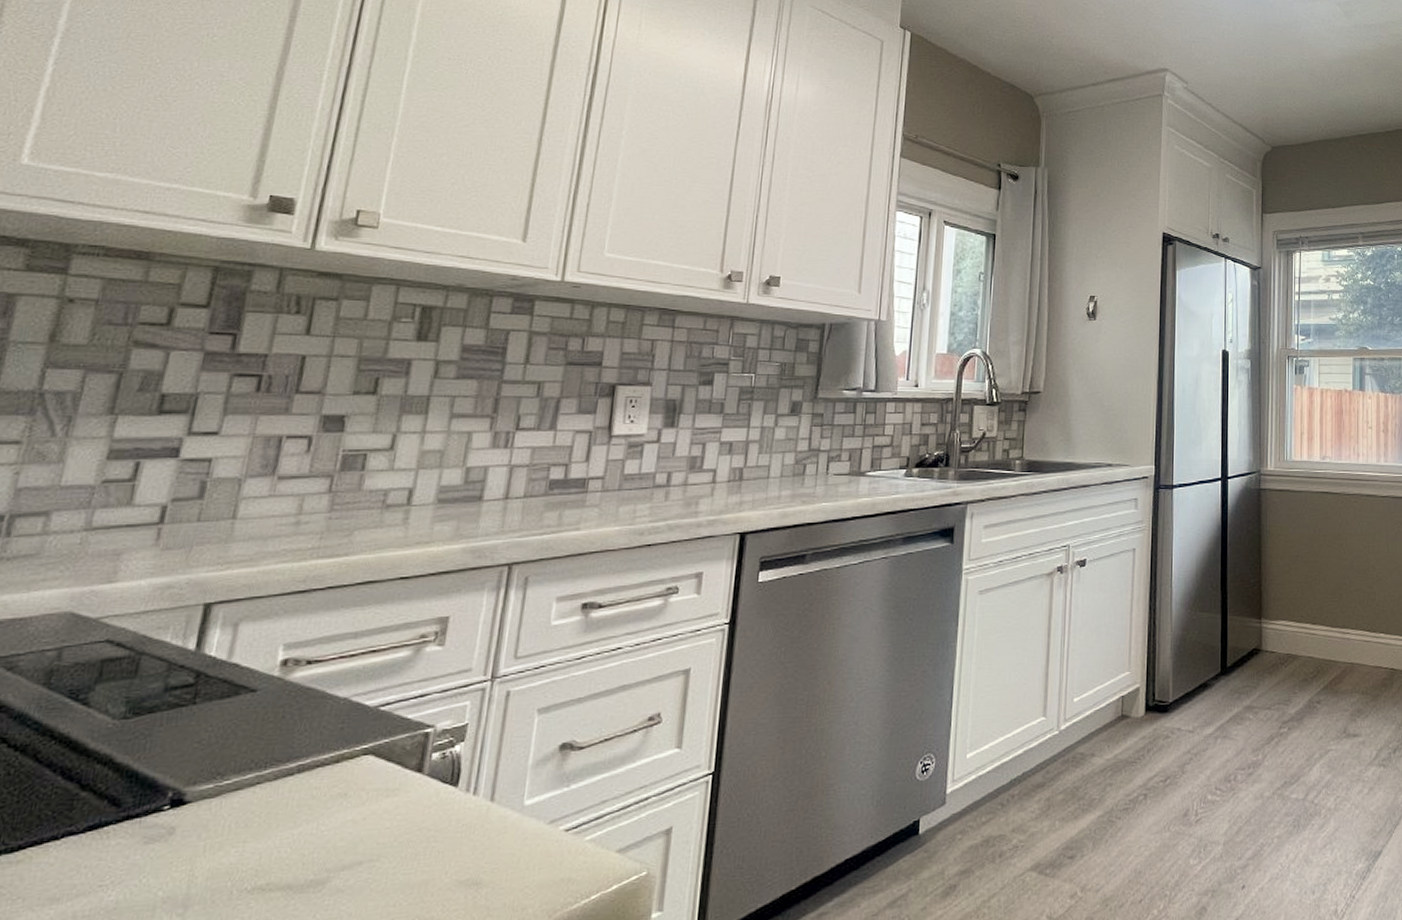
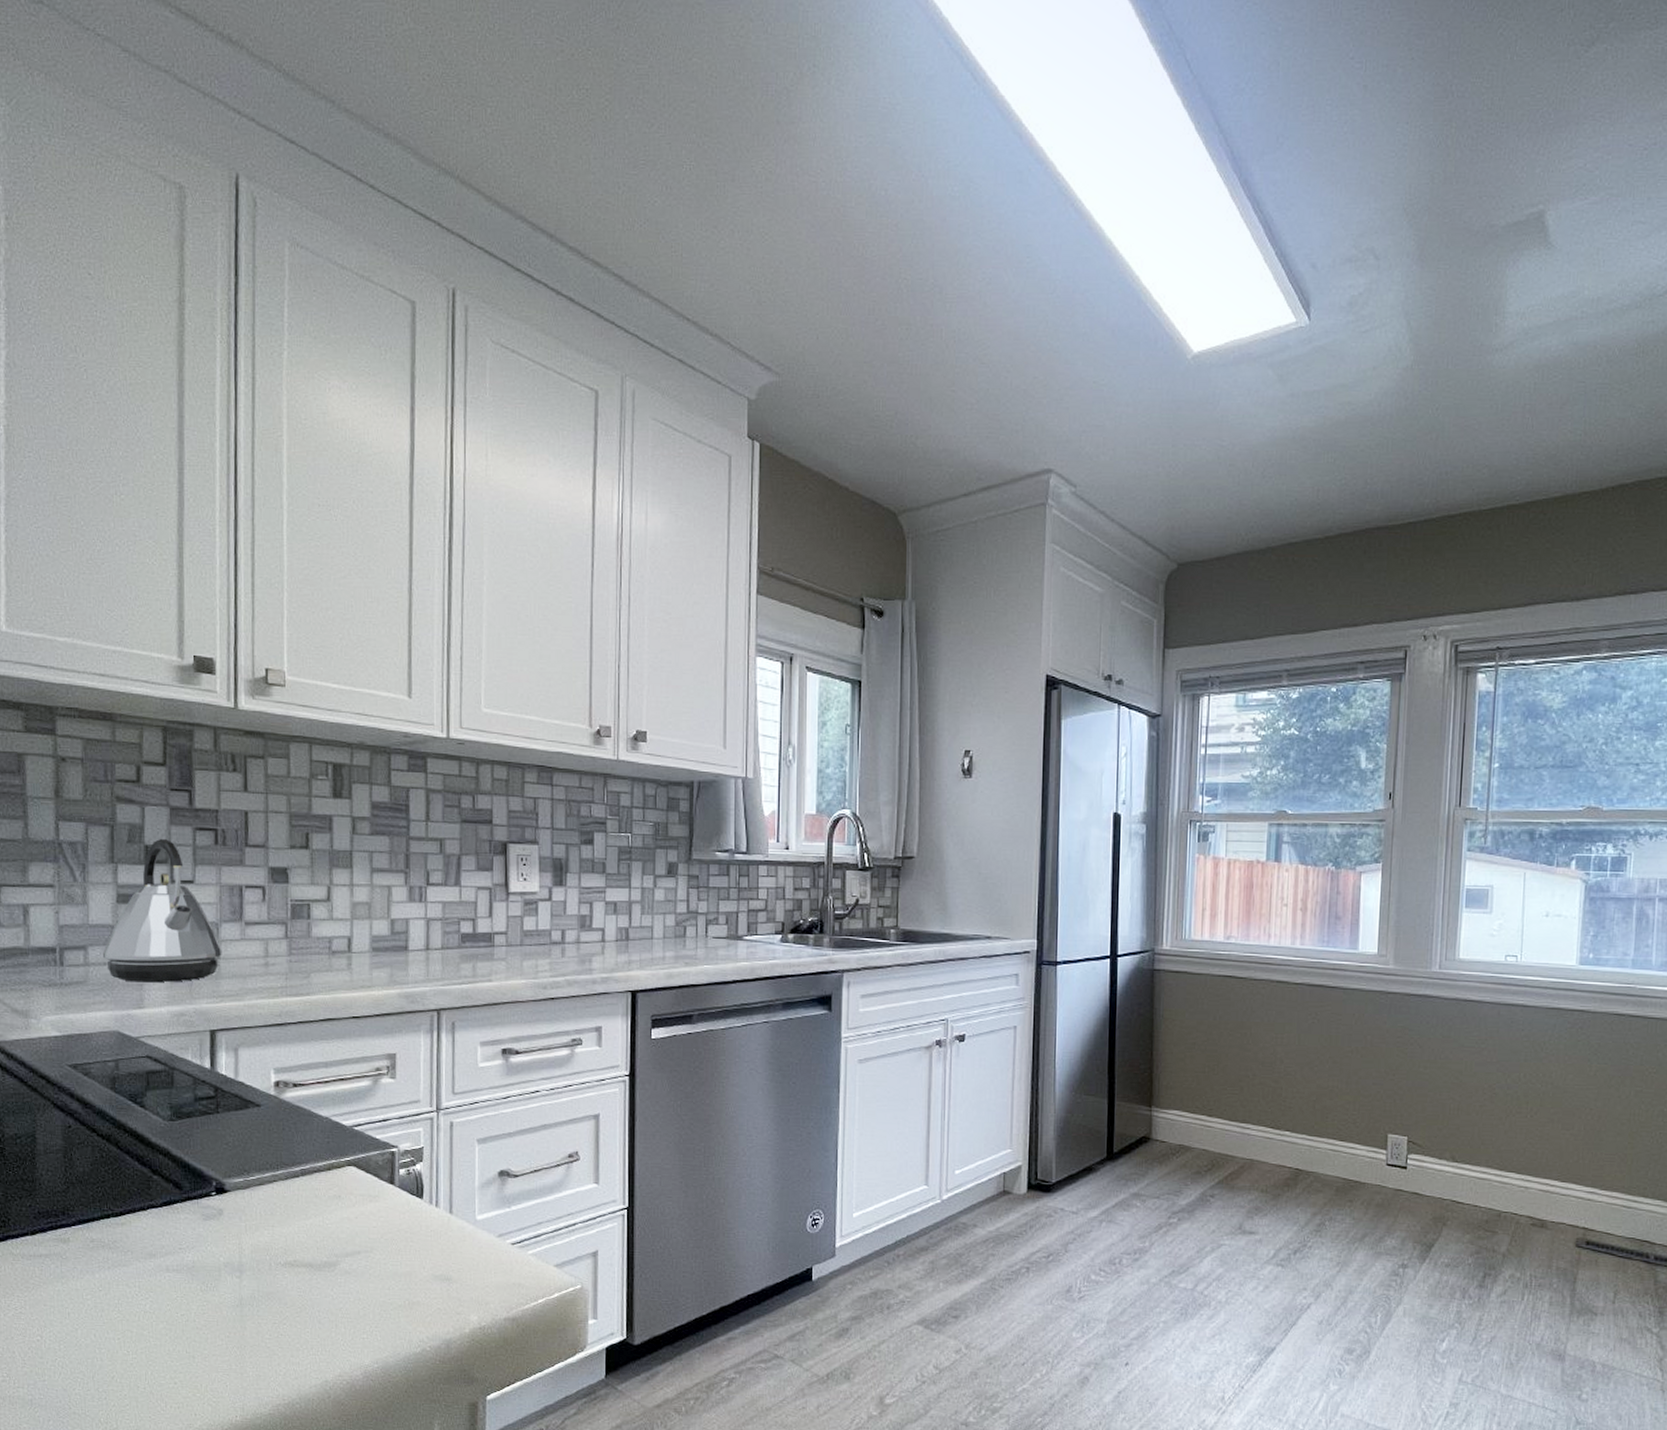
kettle: none [70,387,241,552] -> present [102,839,222,983]

